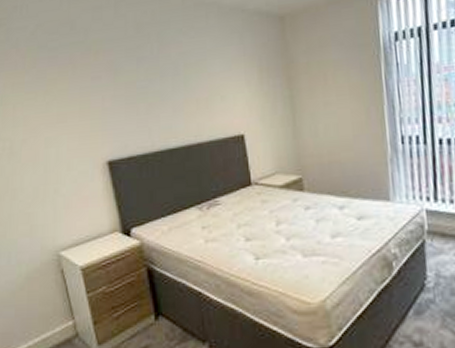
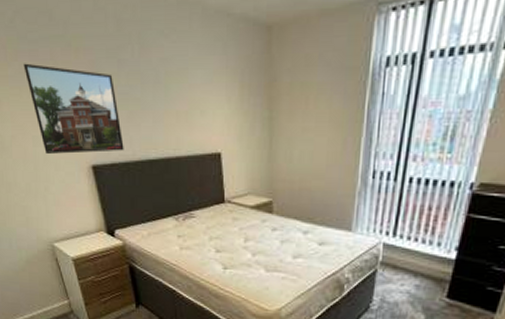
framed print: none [41,69,142,155] -> present [23,63,124,155]

